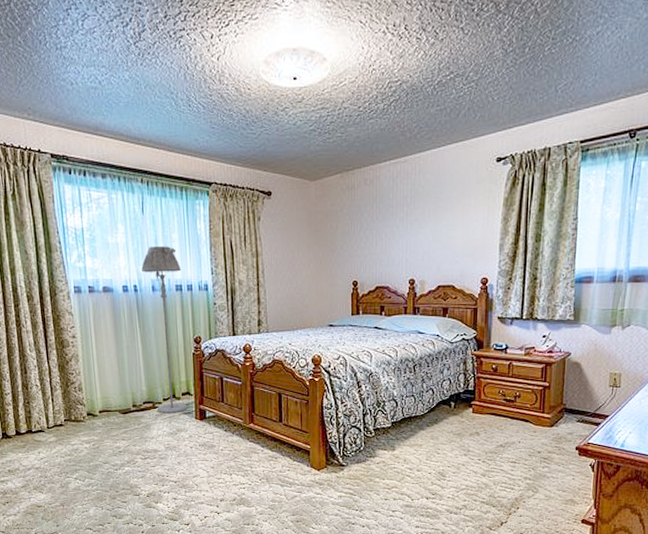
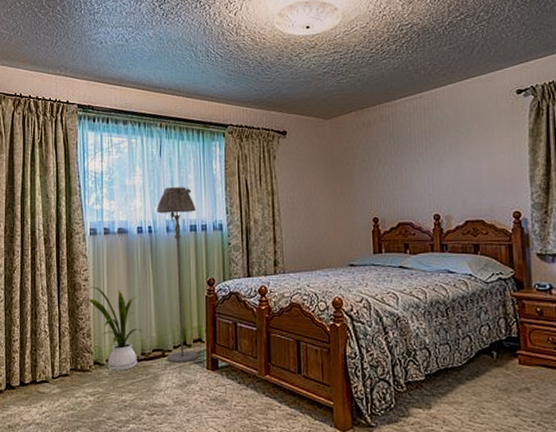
house plant: none [77,343,133,421] -> present [88,287,143,371]

